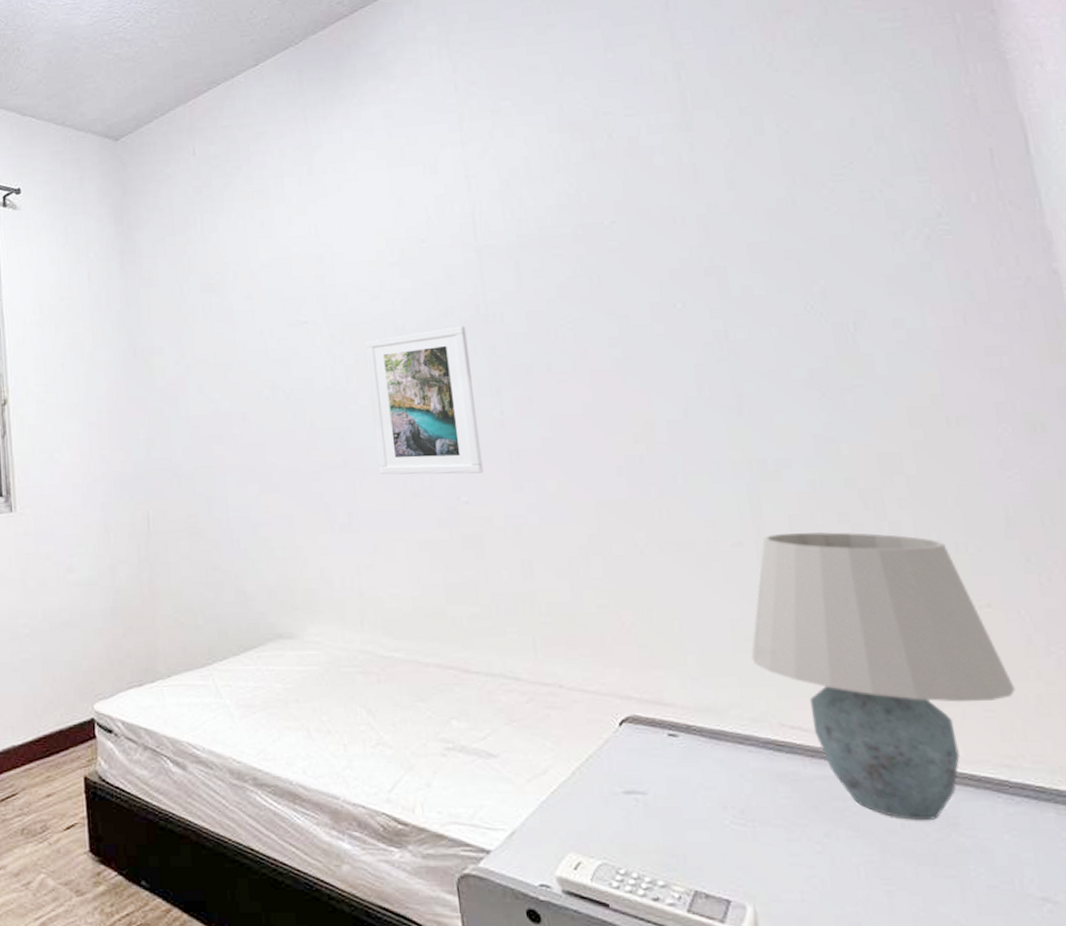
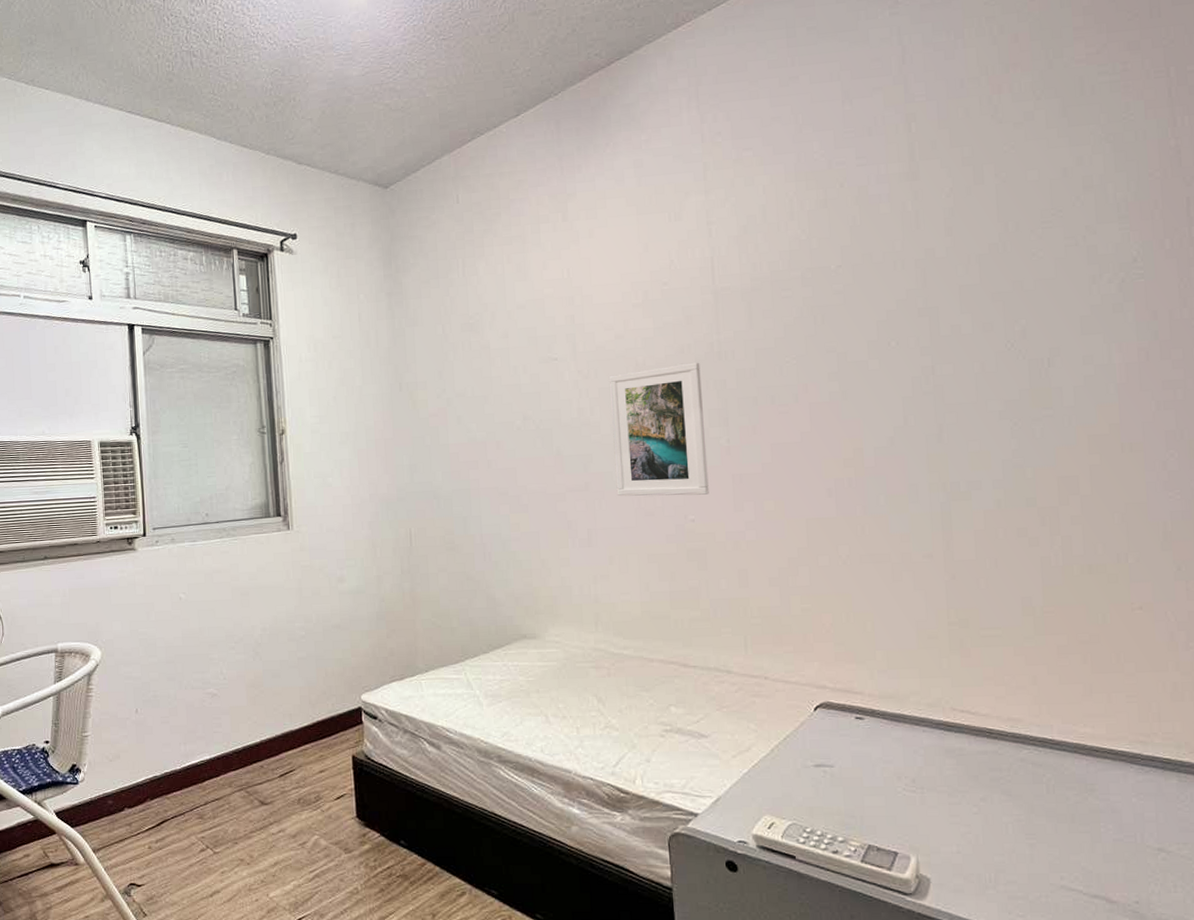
table lamp: present [751,531,1015,820] -> none [932,544,1155,787]

